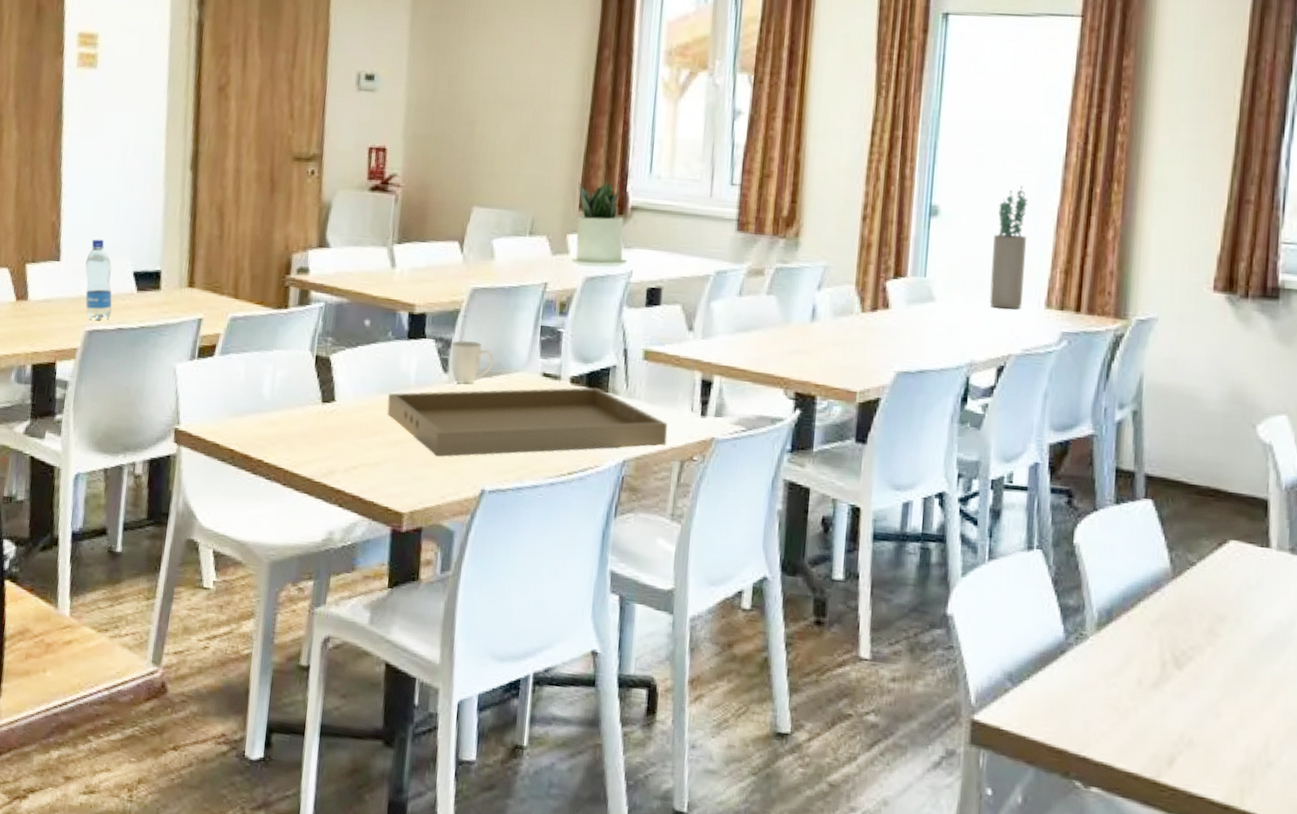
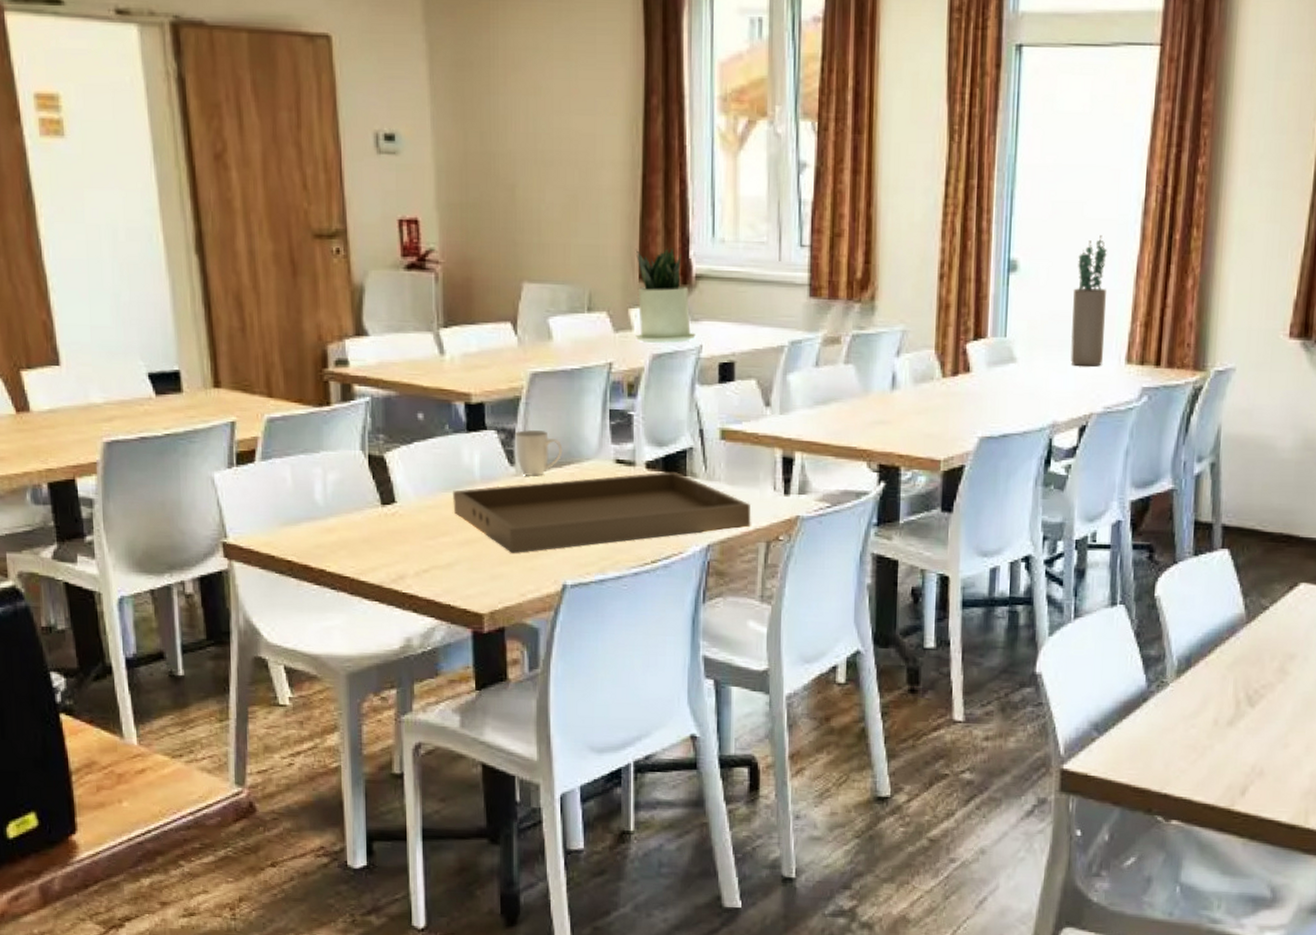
bottle: present [85,239,112,321] -> none [90,338,130,431]

